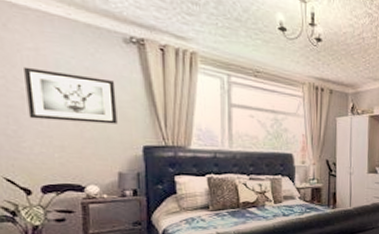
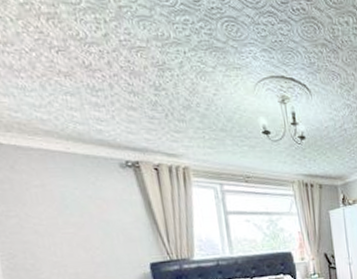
wall art: present [24,66,118,124] -> none [34,203,124,251]

